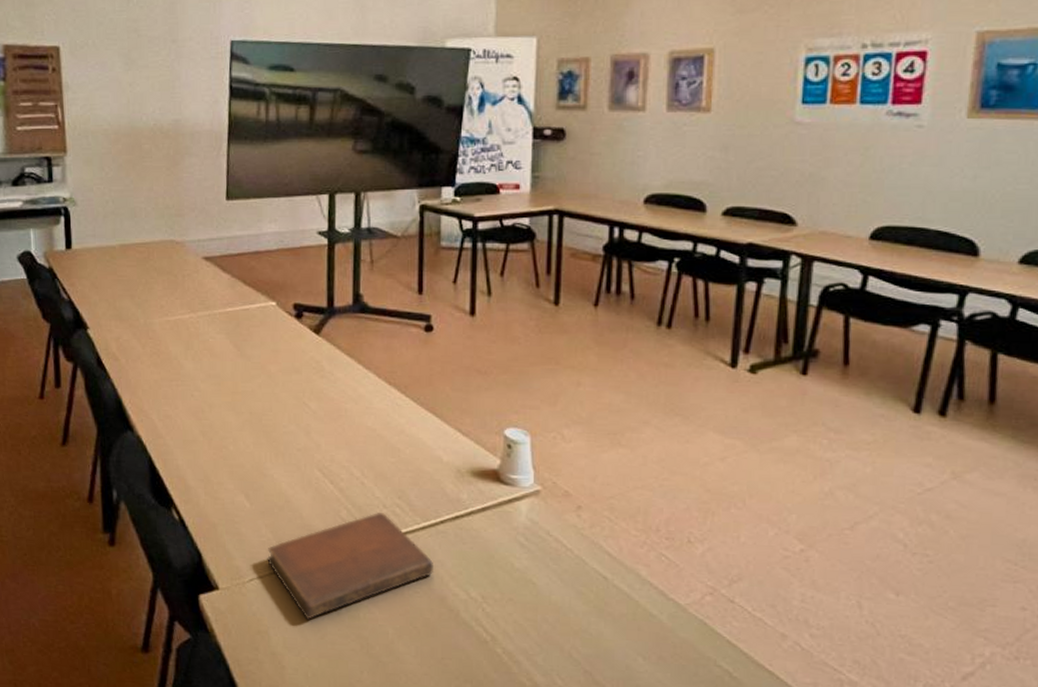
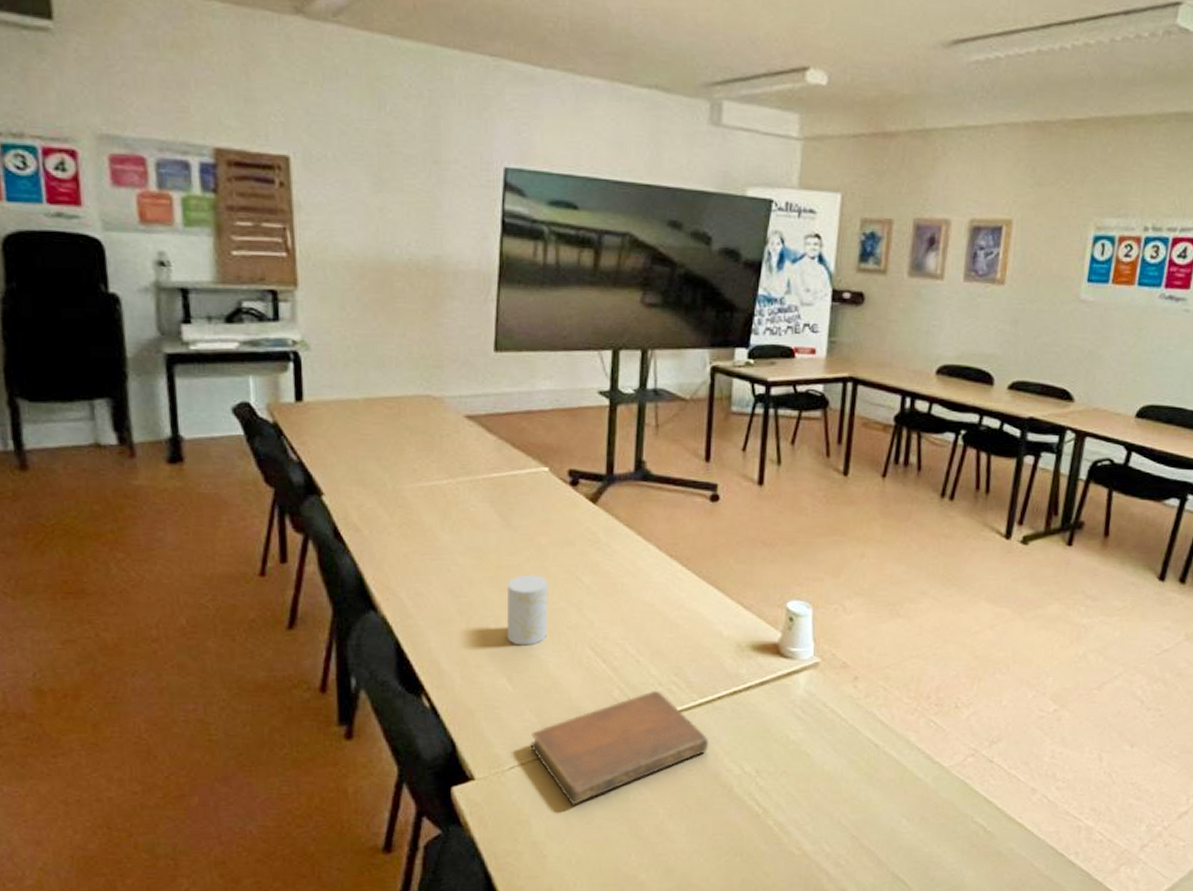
cup: none [242,400,280,466] -> present [506,574,550,646]

